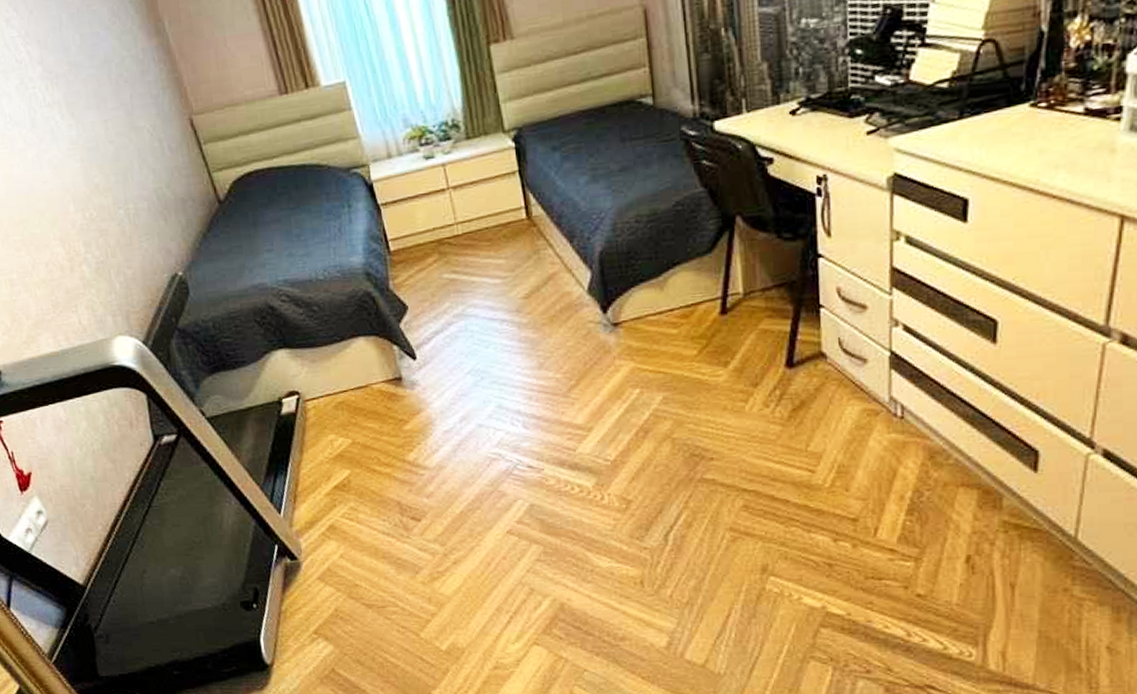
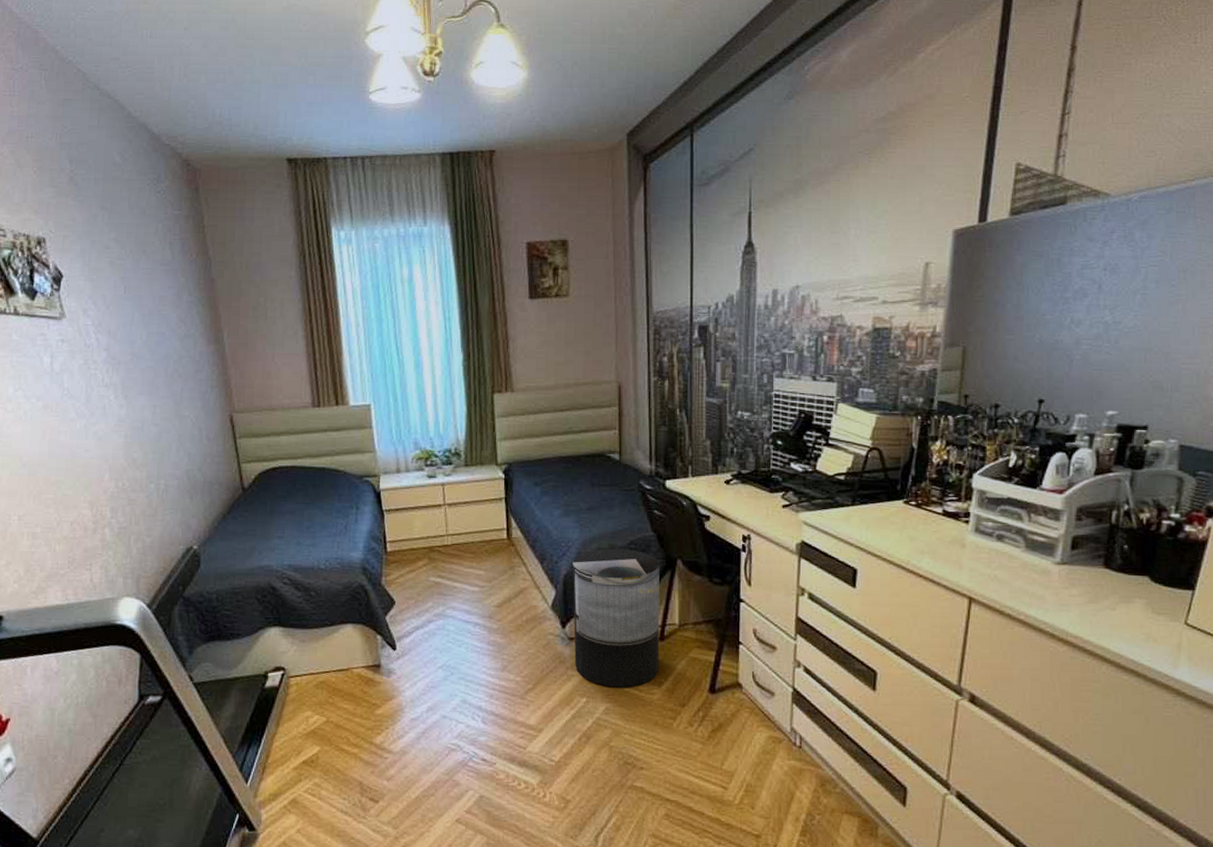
trash can: none [608,211,724,374] -> present [572,548,660,688]

